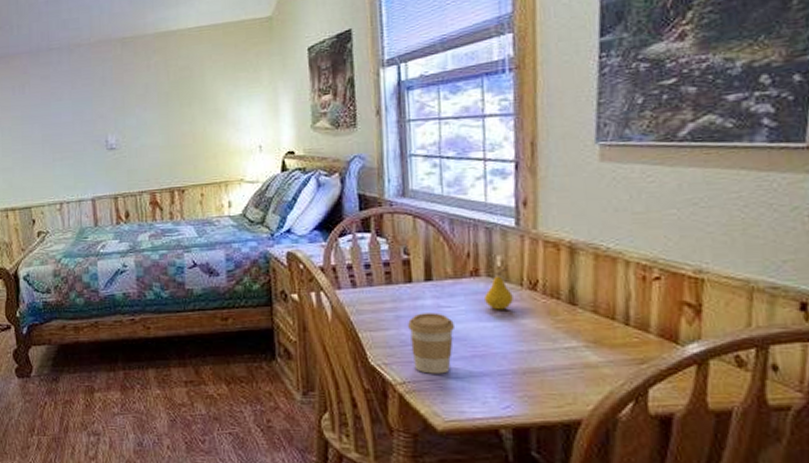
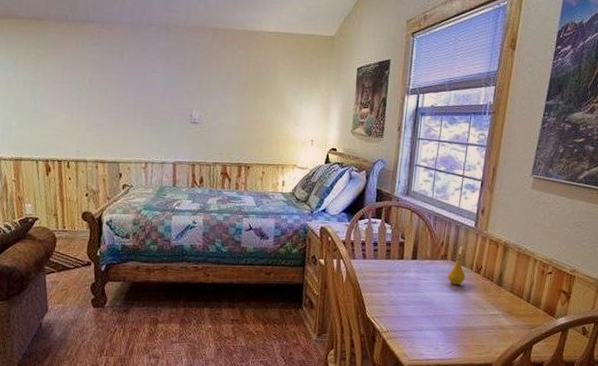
coffee cup: present [408,313,456,374] -> none [396,282,427,327]

